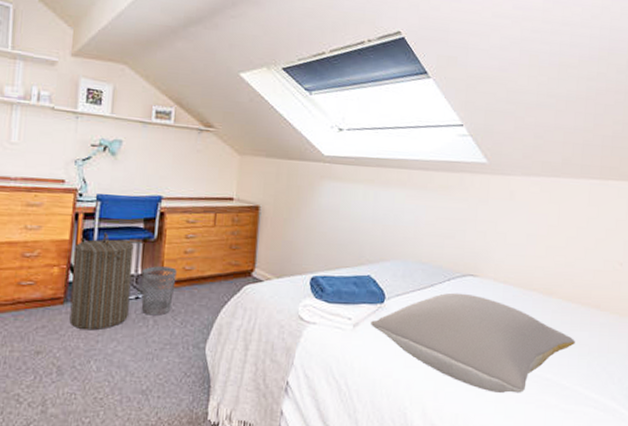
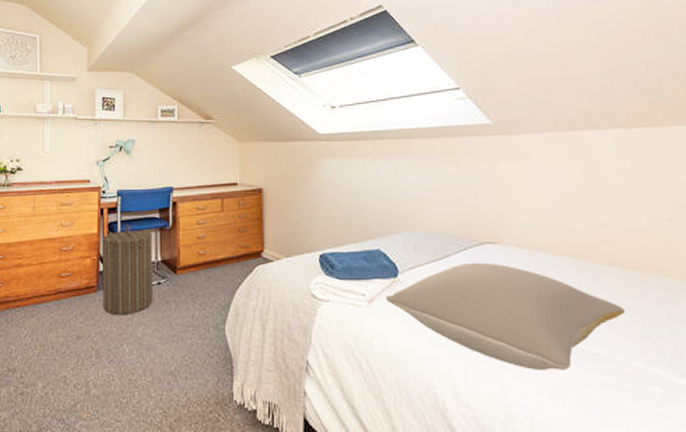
wastebasket: present [141,266,177,316] -> none [160,252,192,299]

